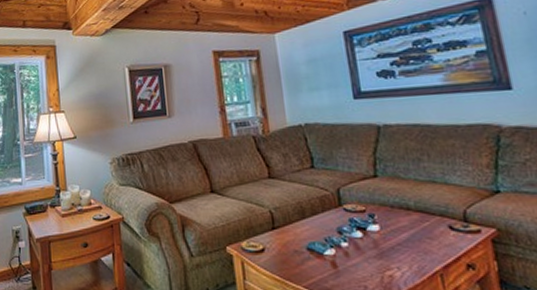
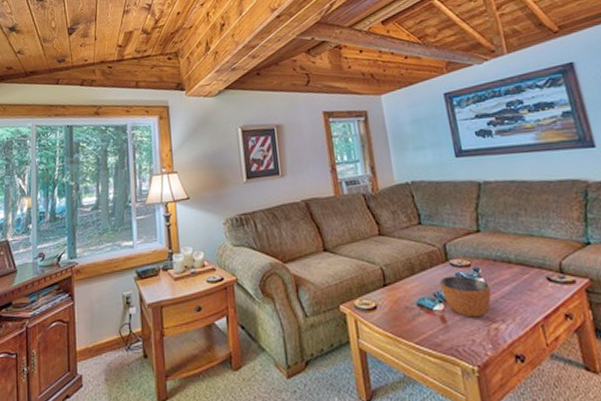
bowl: none [332,221,387,264] -> present [440,275,491,318]

